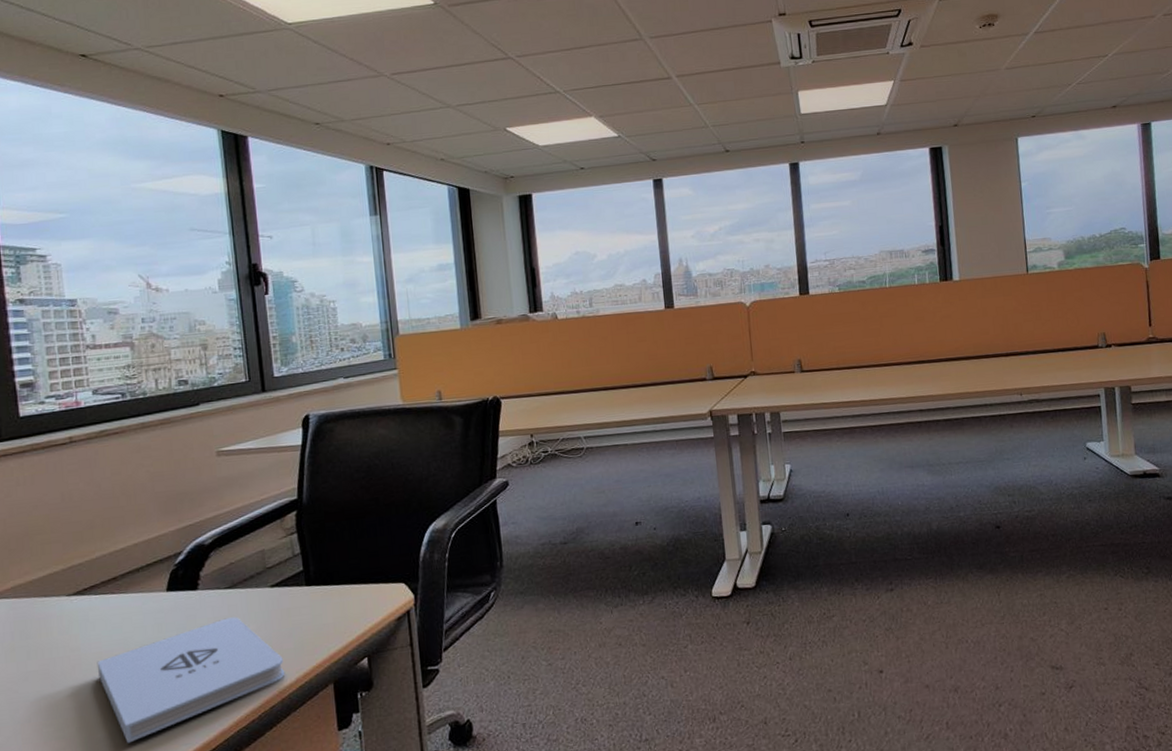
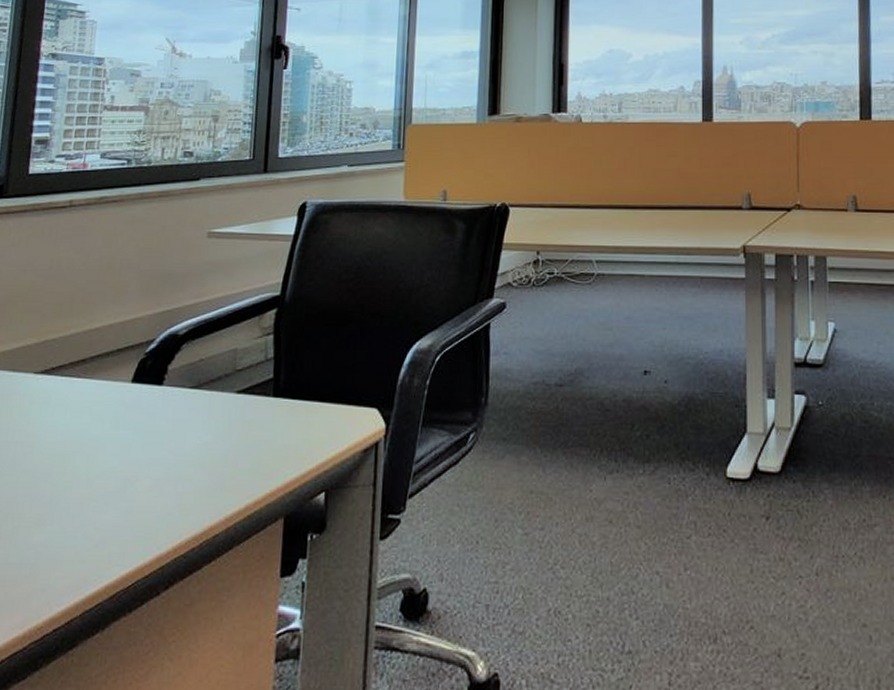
notepad: present [97,617,285,744] -> none [47,422,236,554]

